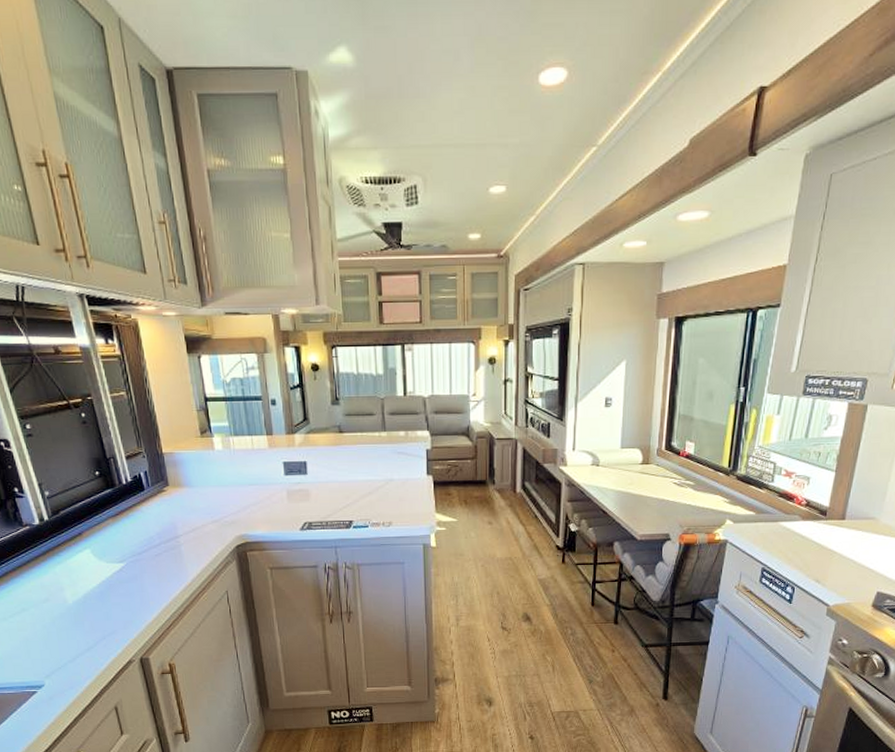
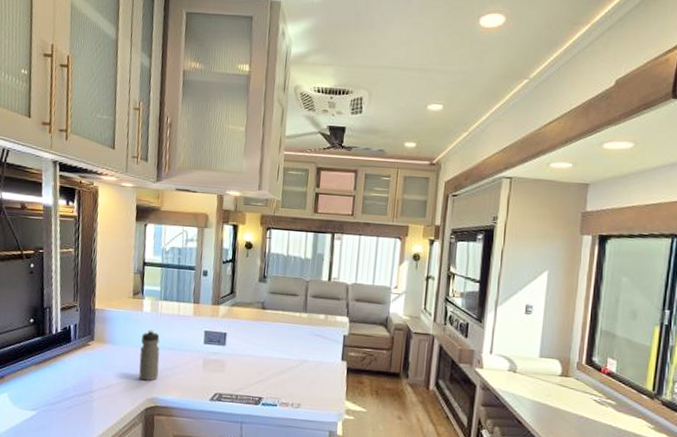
water bottle: none [219,467,243,519] -> present [139,329,160,381]

